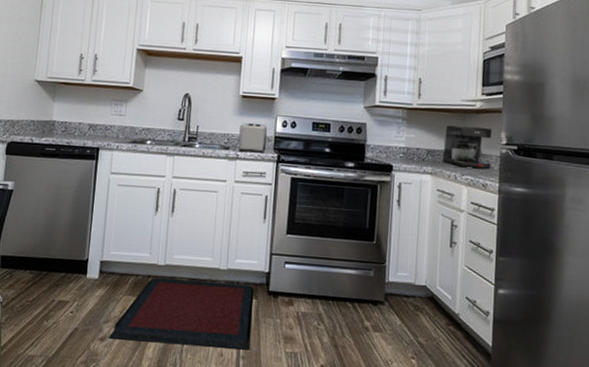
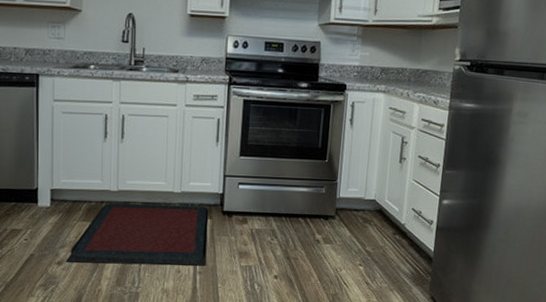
toaster: present [238,122,267,153] -> none [188,43,217,75]
coffee maker: present [442,125,492,170] -> none [396,42,447,86]

